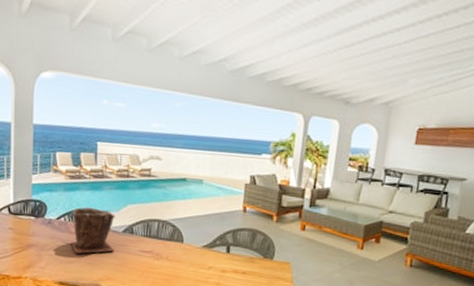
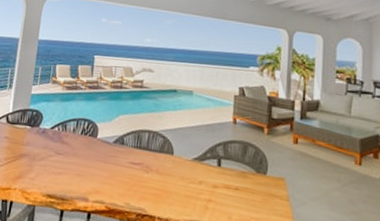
plant pot: present [70,207,115,254] -> none [62,117,107,165]

